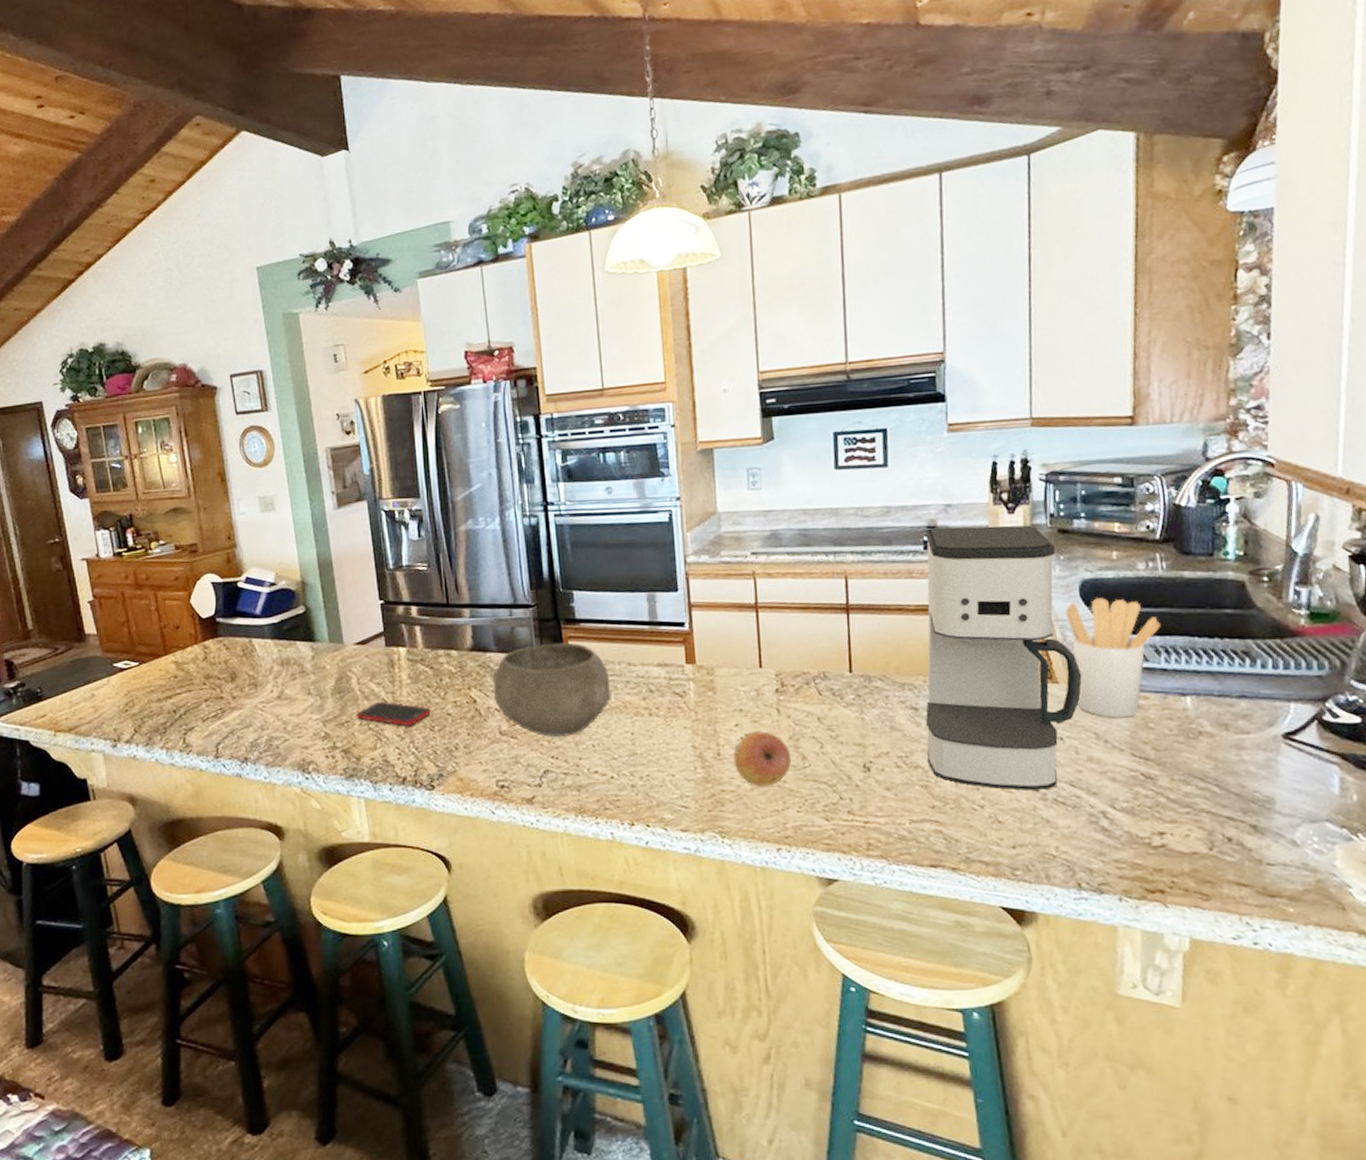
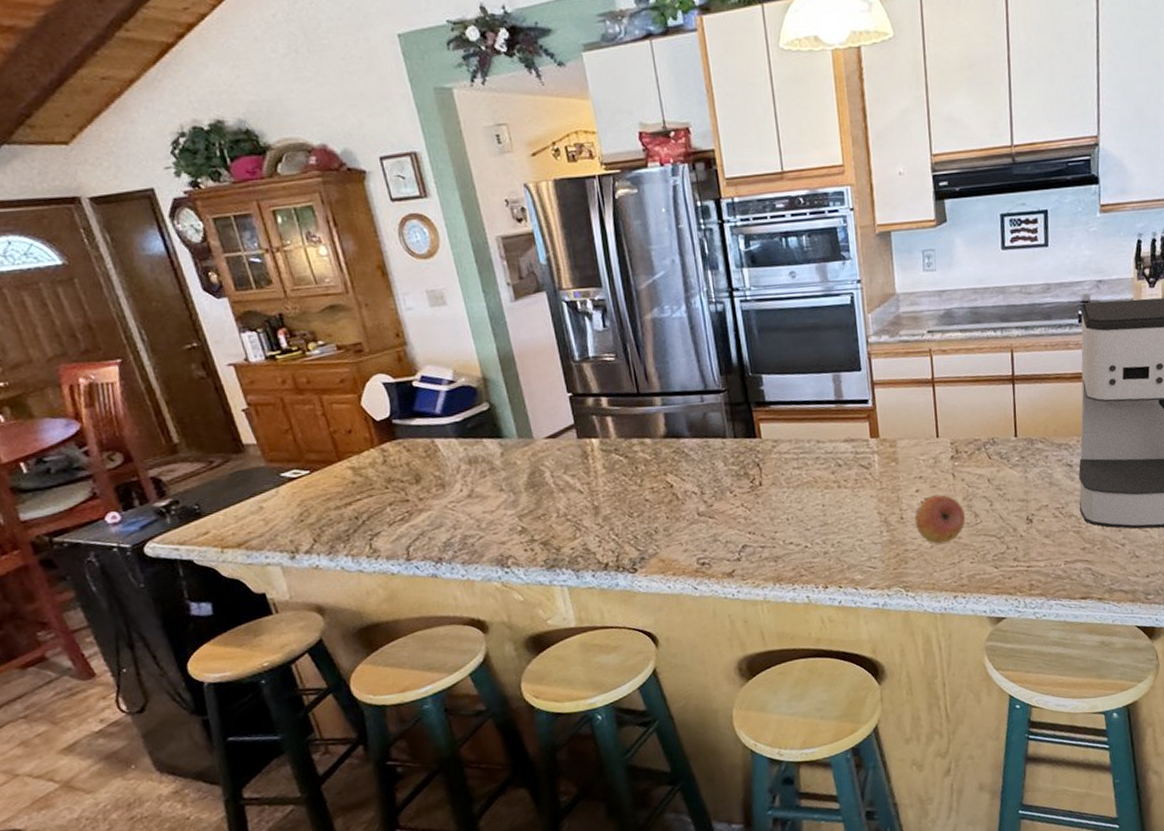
cell phone: present [356,701,432,727] -> none [552,492,629,515]
bowl: present [492,642,611,737] -> none [687,424,803,515]

